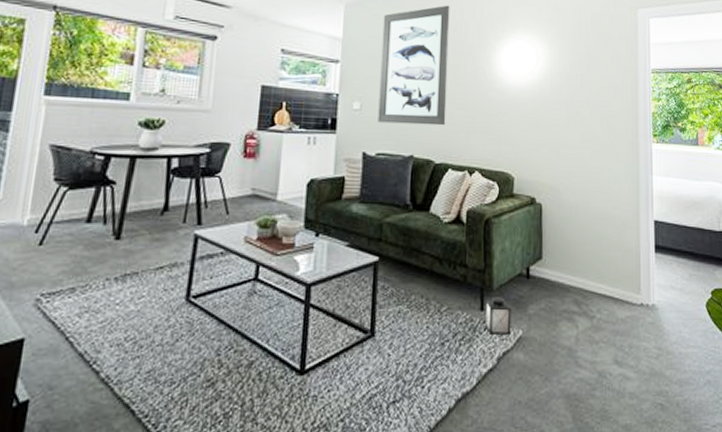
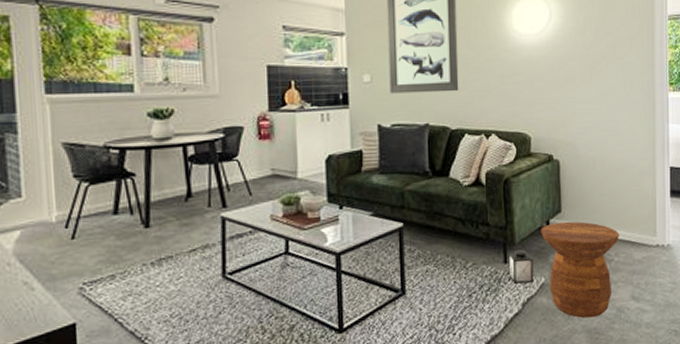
side table: none [520,270,603,381] -> present [541,221,620,318]

